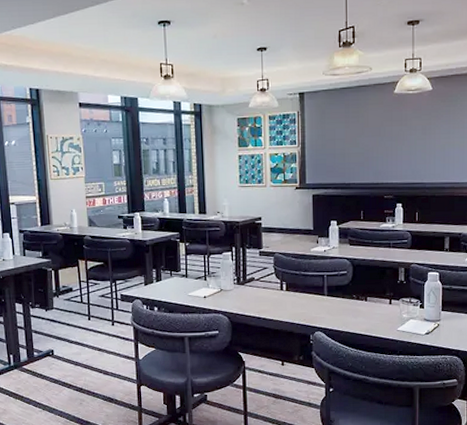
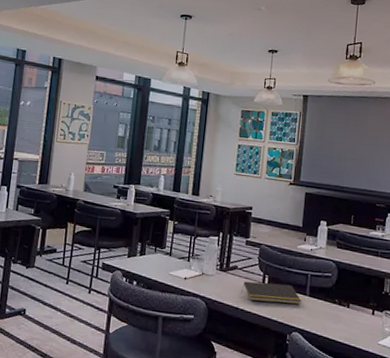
notepad: none [261,288,320,309] -> present [241,281,301,304]

